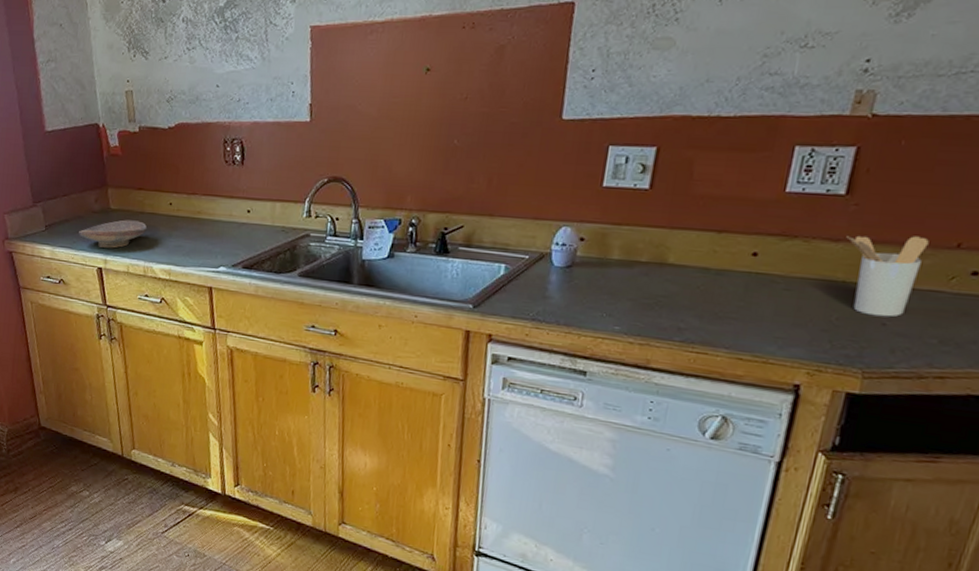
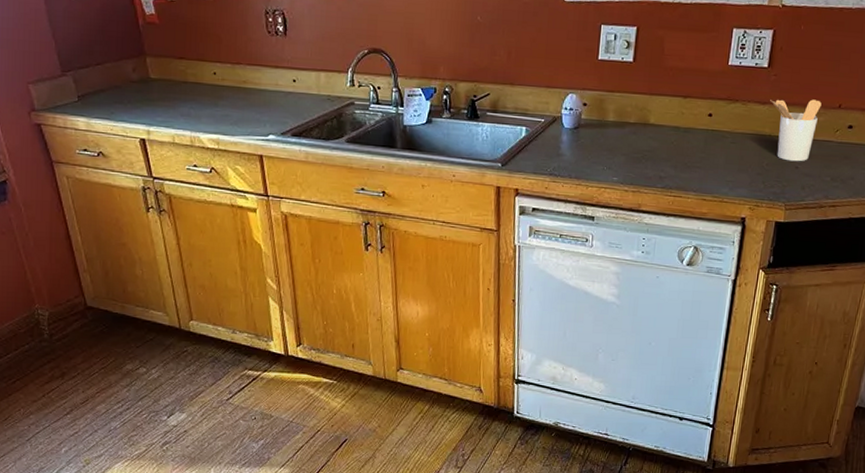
decorative bowl: present [79,220,148,248] -> none [117,89,192,119]

